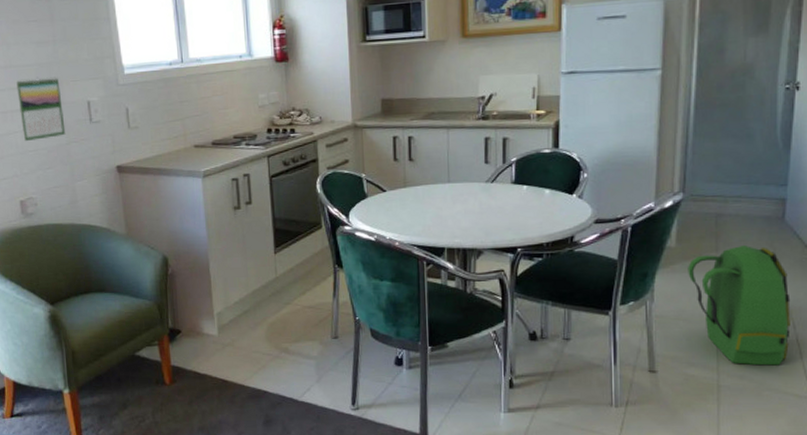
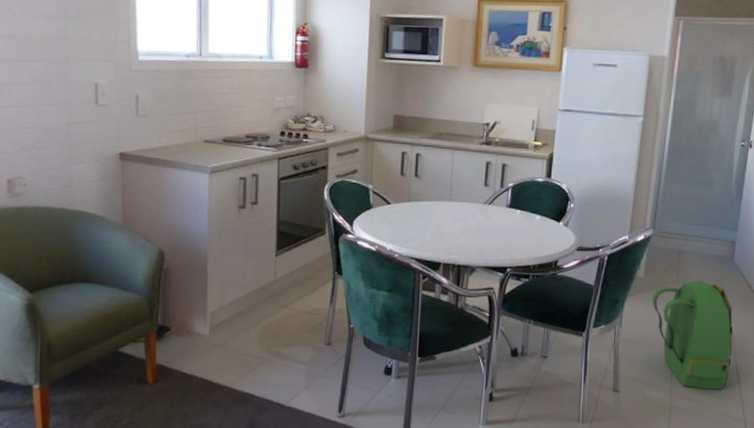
calendar: present [15,76,66,142] -> none [17,51,68,118]

